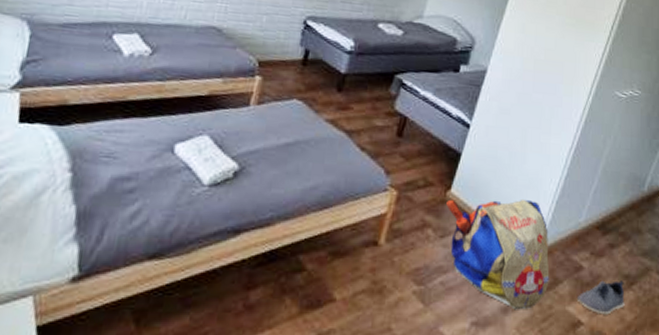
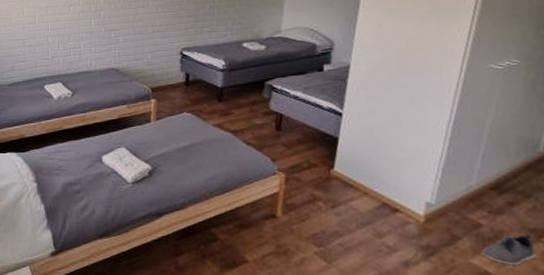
backpack: present [446,198,550,310] -> none [332,170,448,264]

